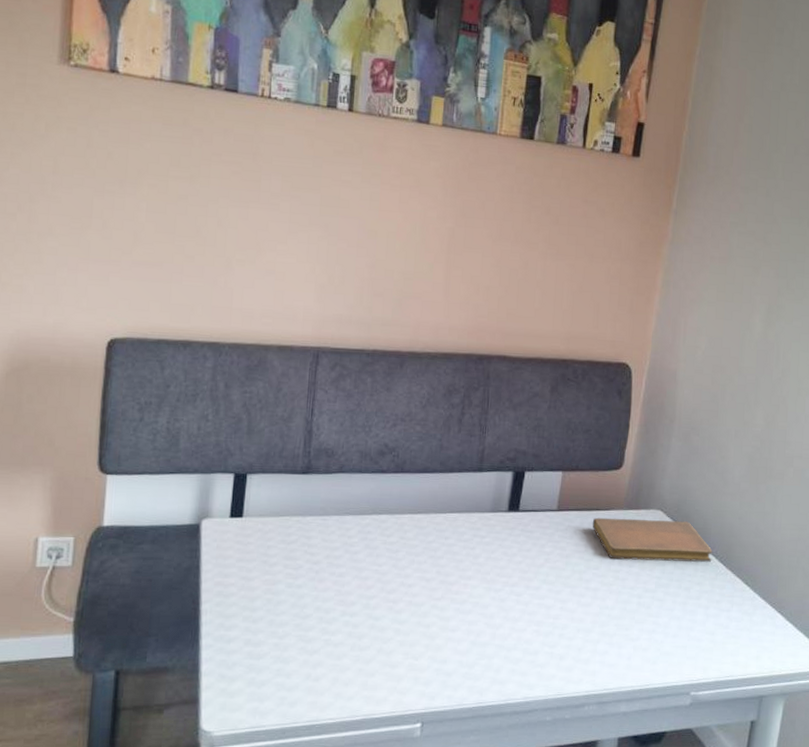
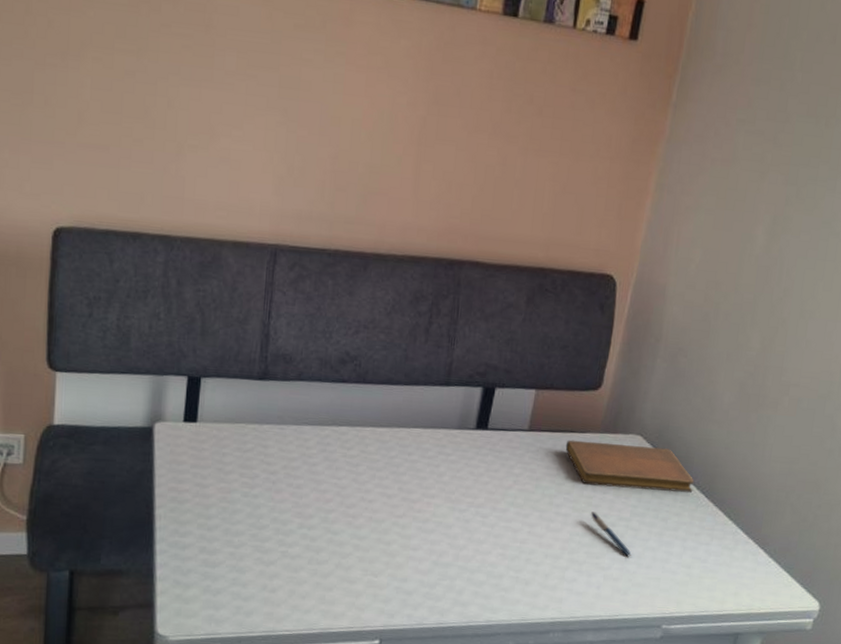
pen: none [619,585,658,627] -> present [591,512,631,557]

